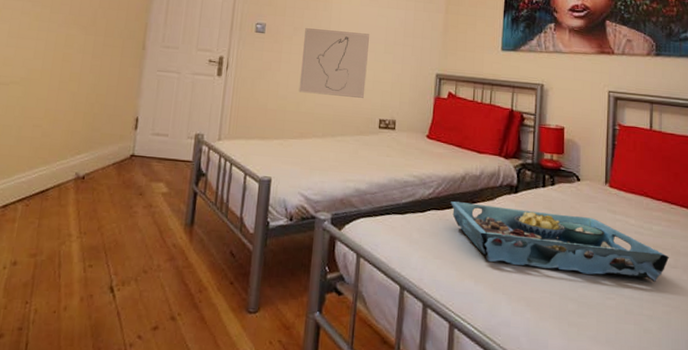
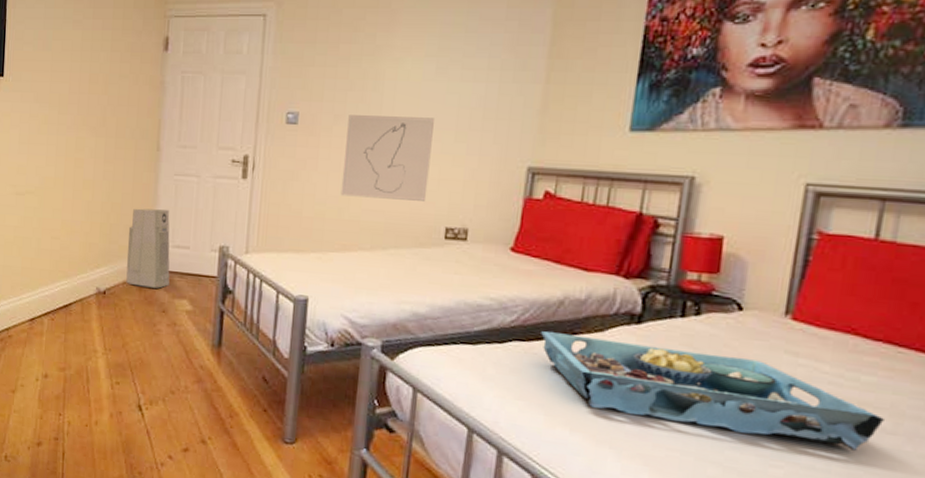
air purifier: none [106,99,151,173] -> present [126,208,170,289]

